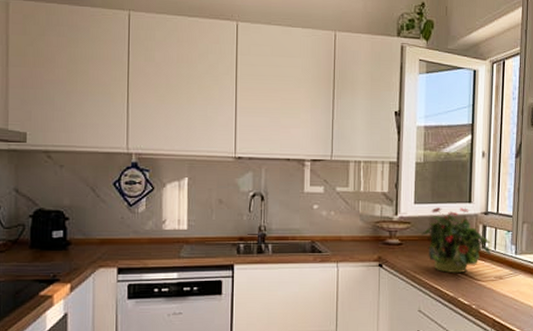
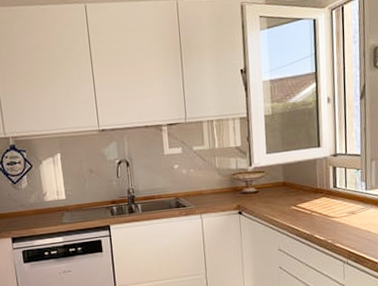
potted plant: present [420,207,491,274] -> none [274,152,343,214]

